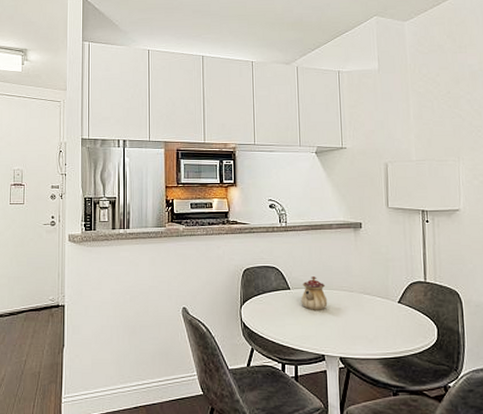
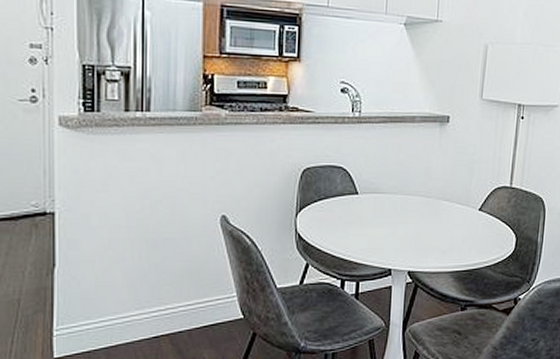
teapot: present [300,276,328,310] -> none [369,179,401,219]

